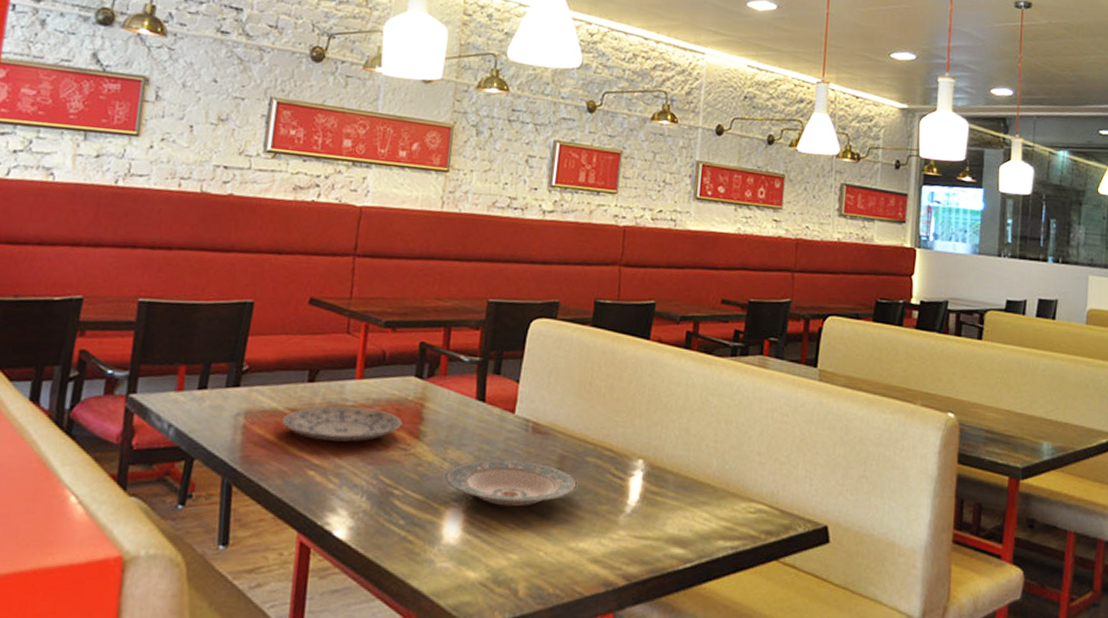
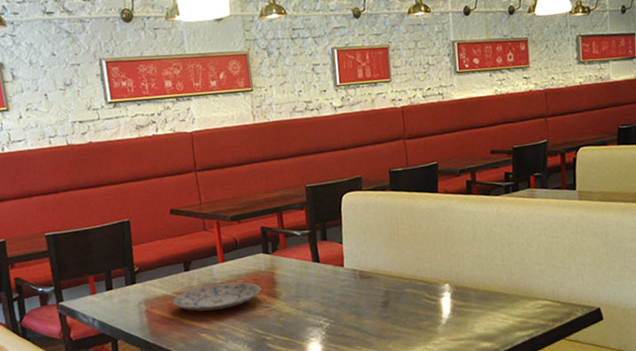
plate: present [444,459,578,507] -> none [301,299,402,335]

